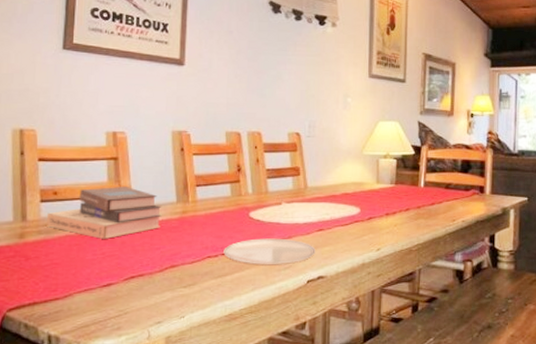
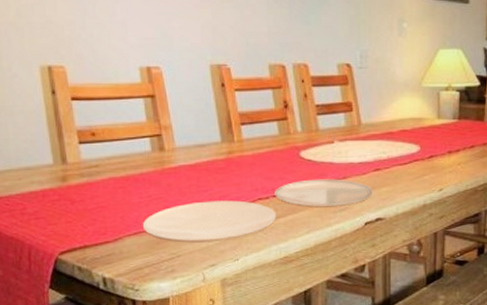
books: present [47,187,162,239] -> none [87,126,207,181]
plate: none [93,258,224,300] -> present [142,200,277,243]

